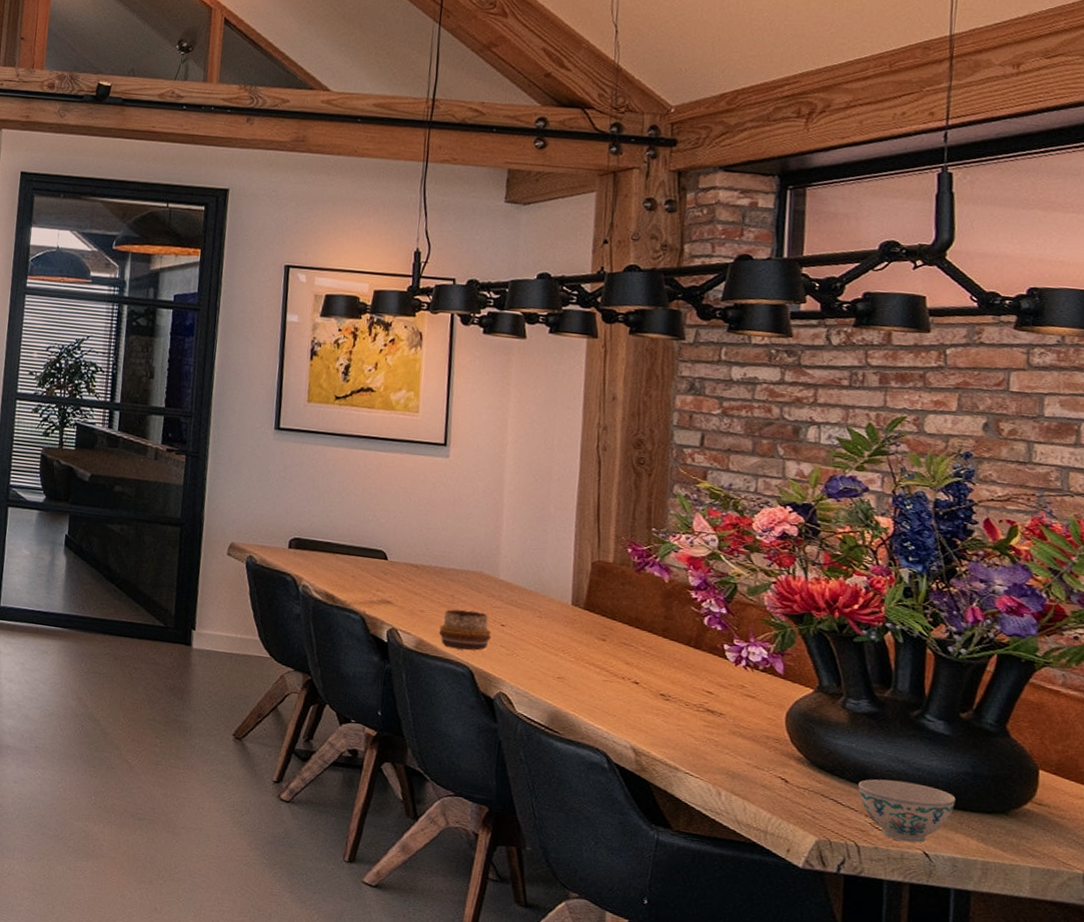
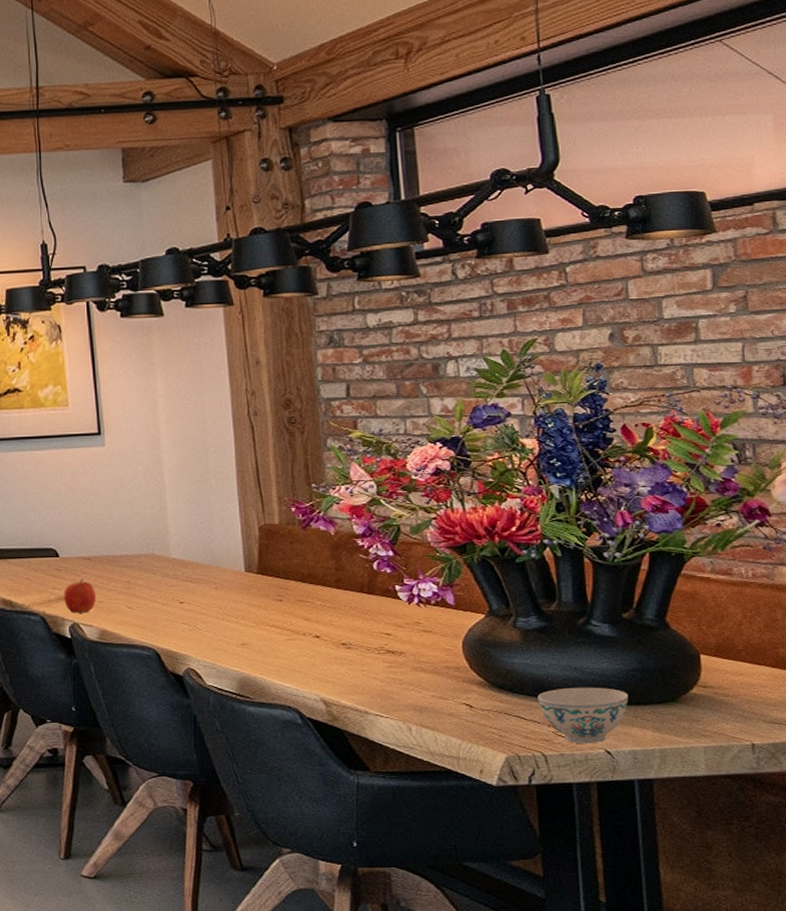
apple: none [386,585,419,620] -> present [64,578,97,613]
decorative bowl: present [439,609,491,651] -> none [120,593,171,633]

